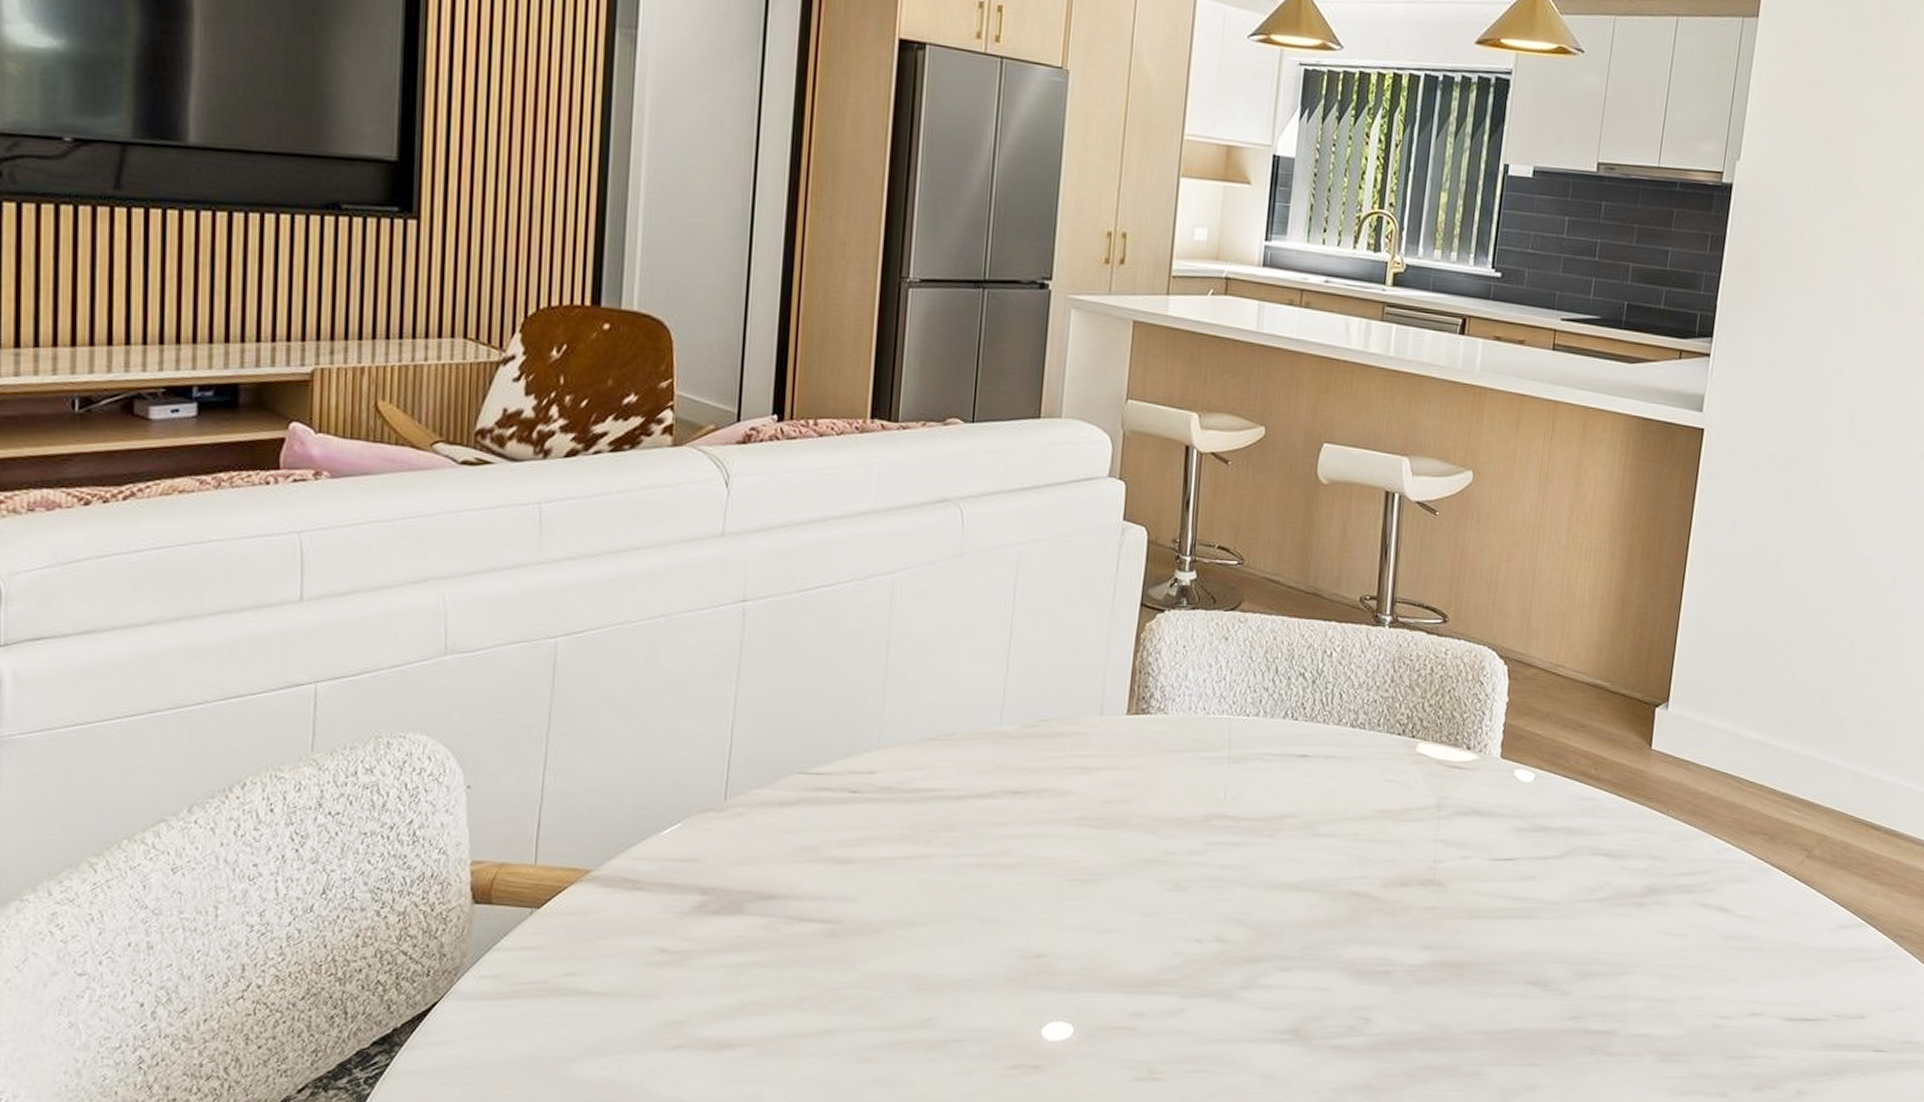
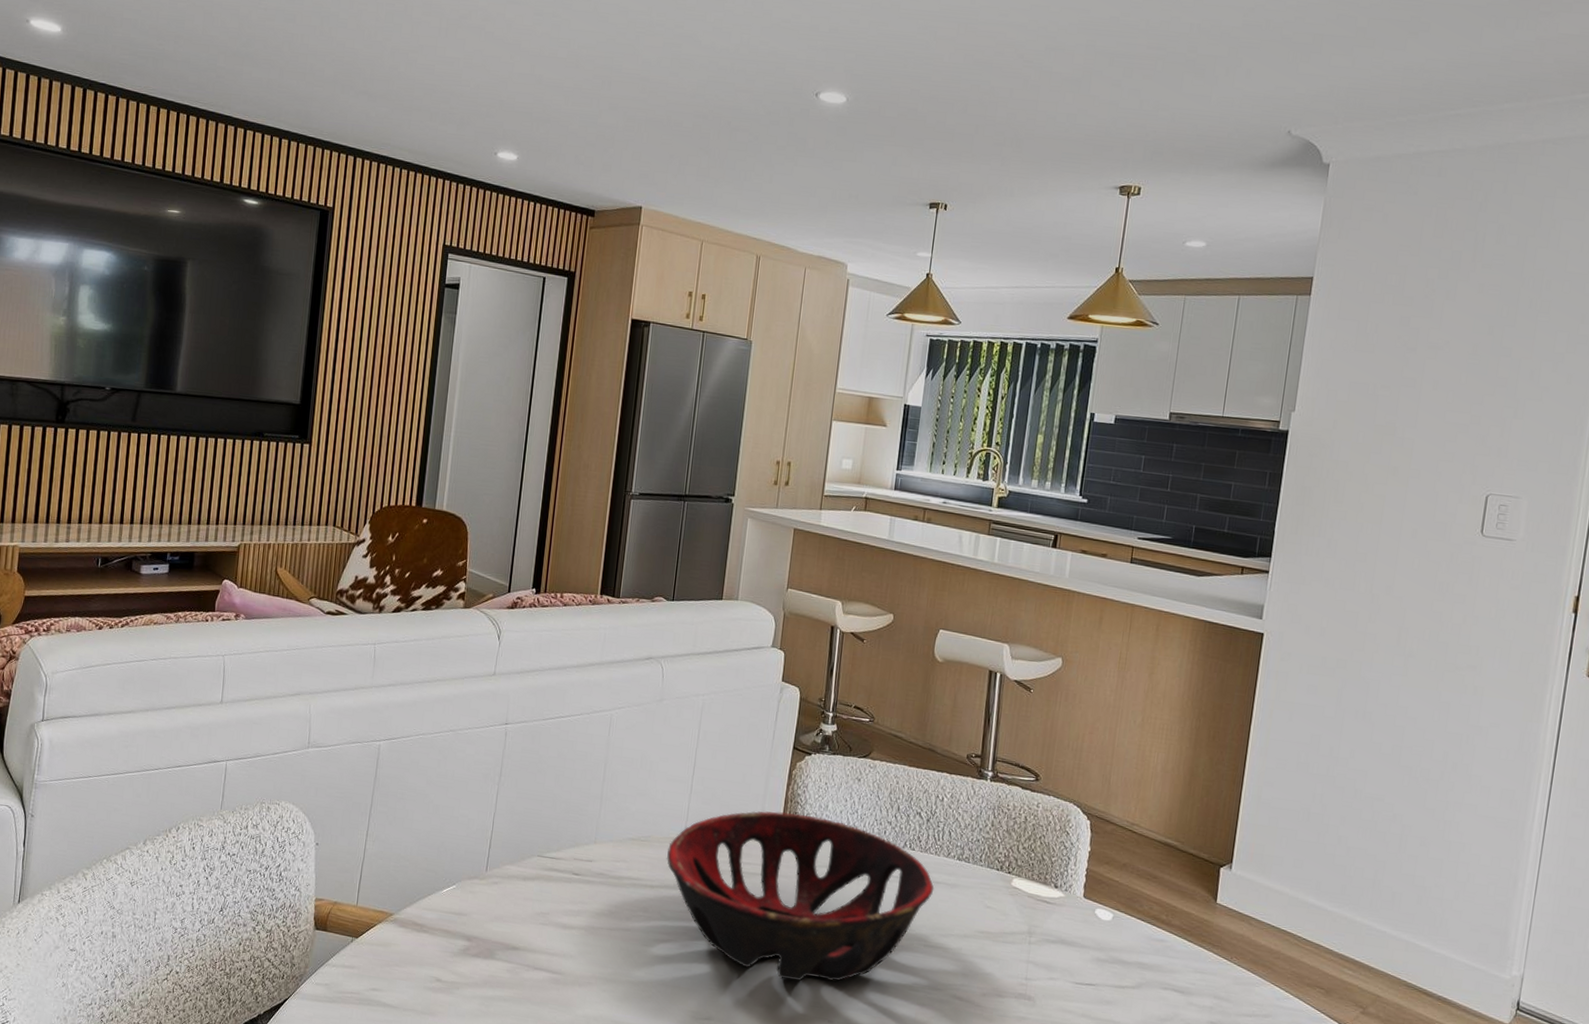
decorative bowl: none [976,686,1323,896] -> present [666,811,934,982]

